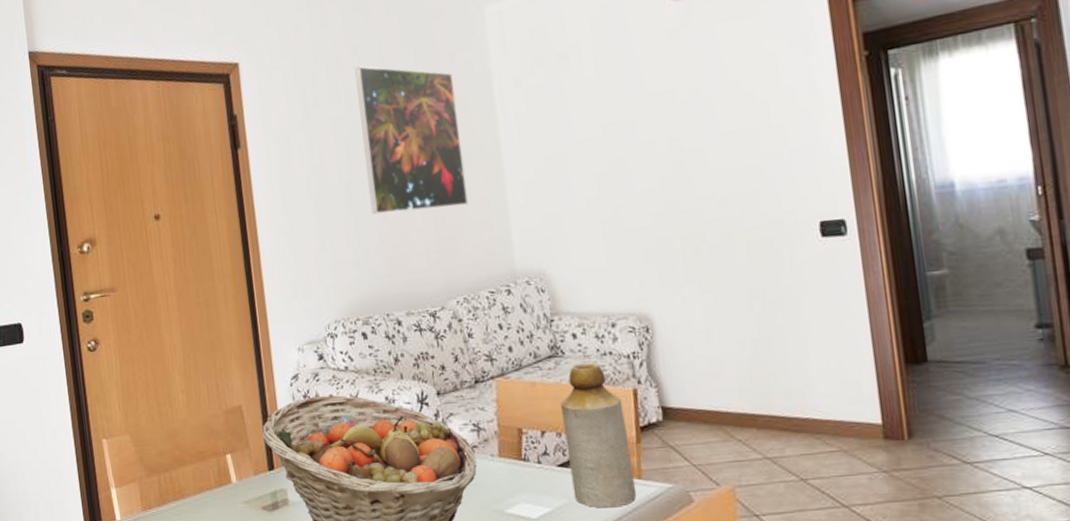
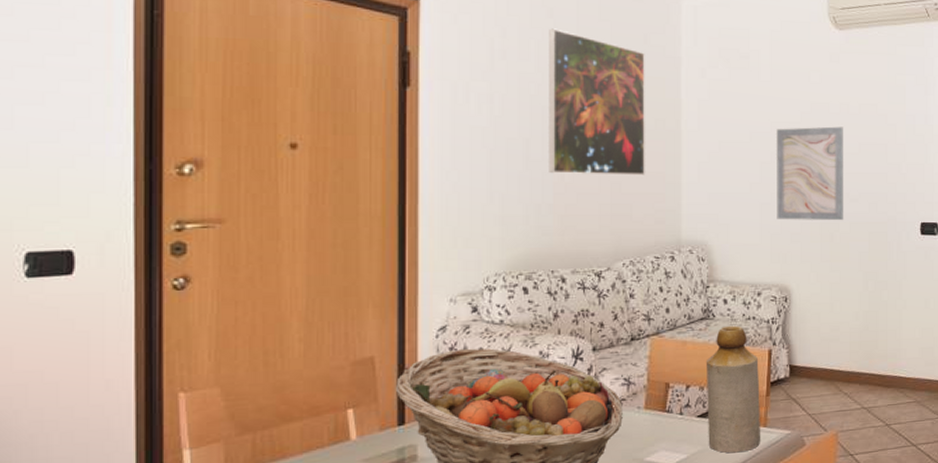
wall art: none [611,116,710,237] -> present [776,126,843,221]

